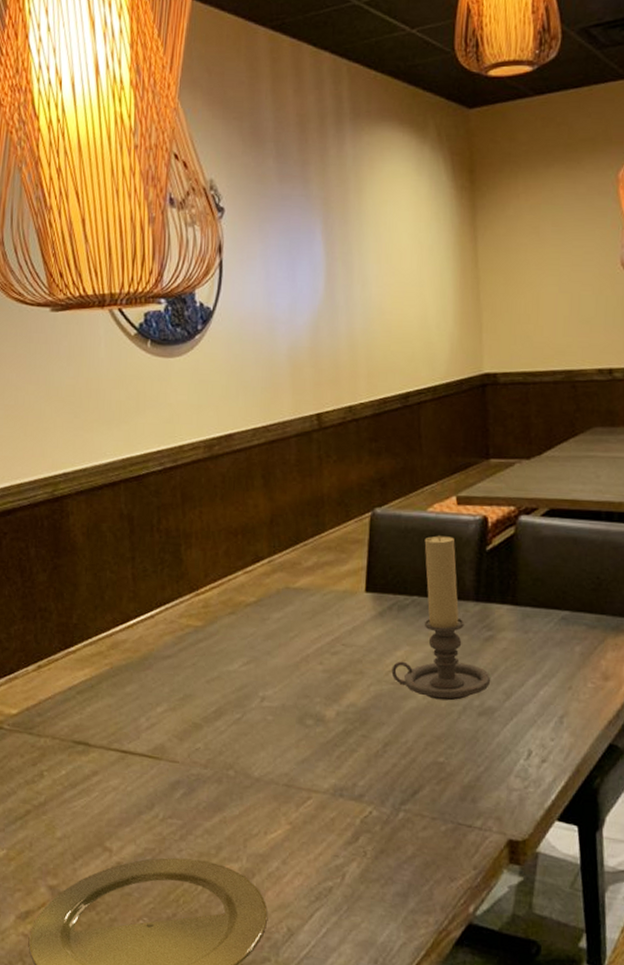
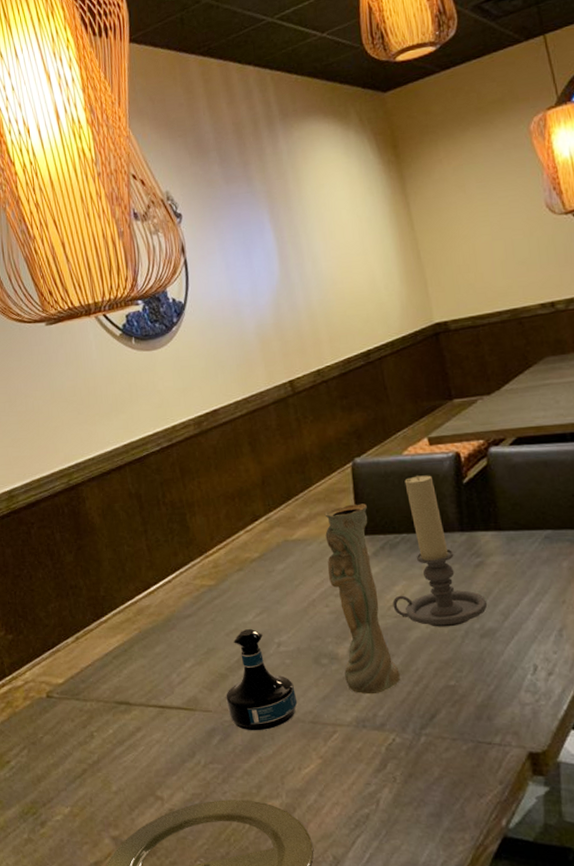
tequila bottle: none [196,678,274,789] -> present [226,628,298,731]
vase: none [327,557,388,763] -> present [324,503,400,695]

